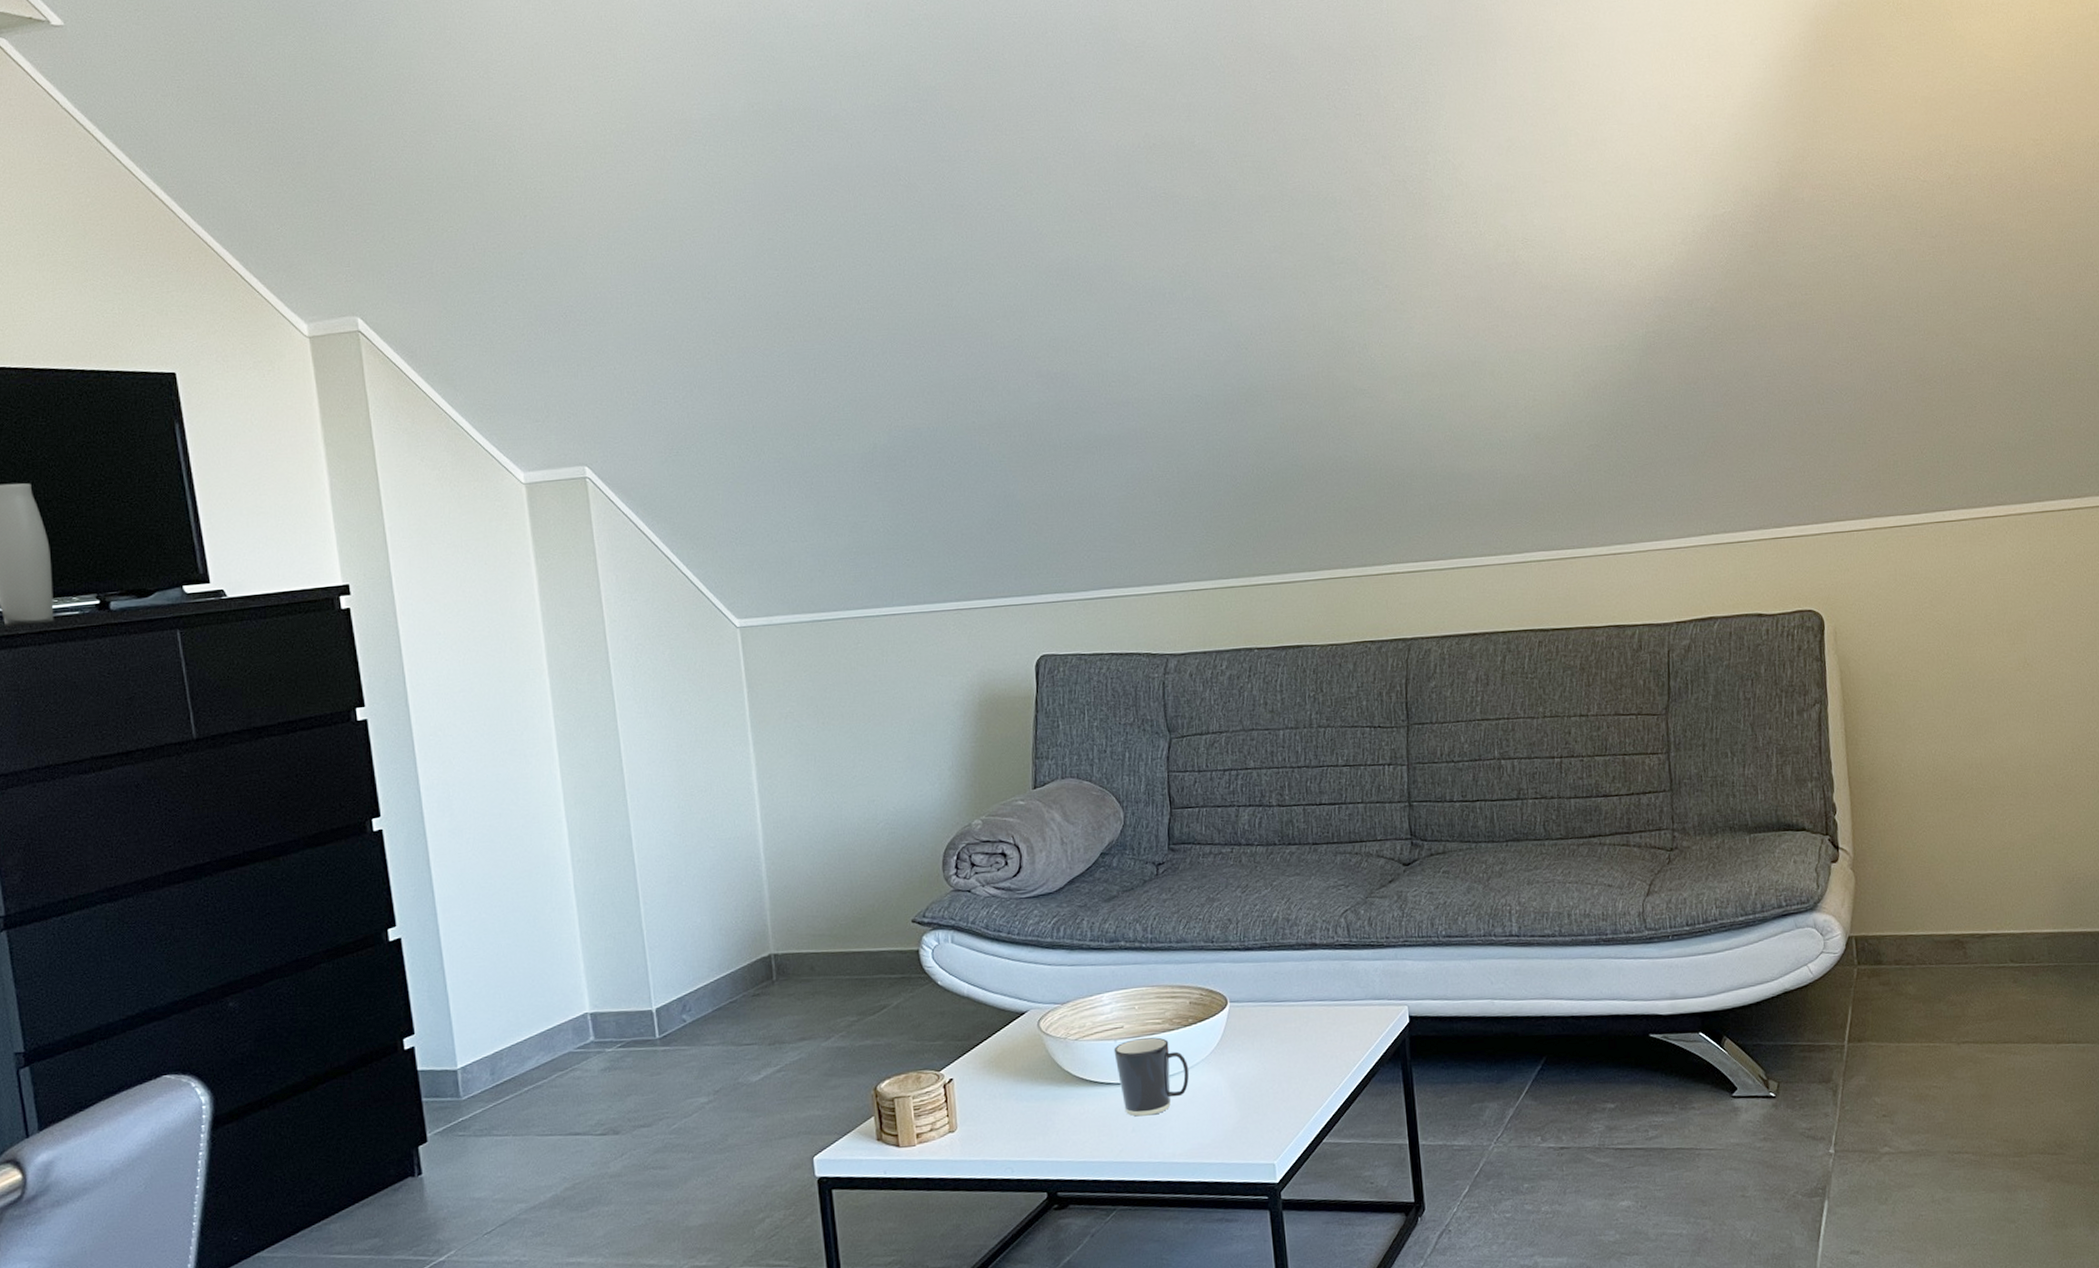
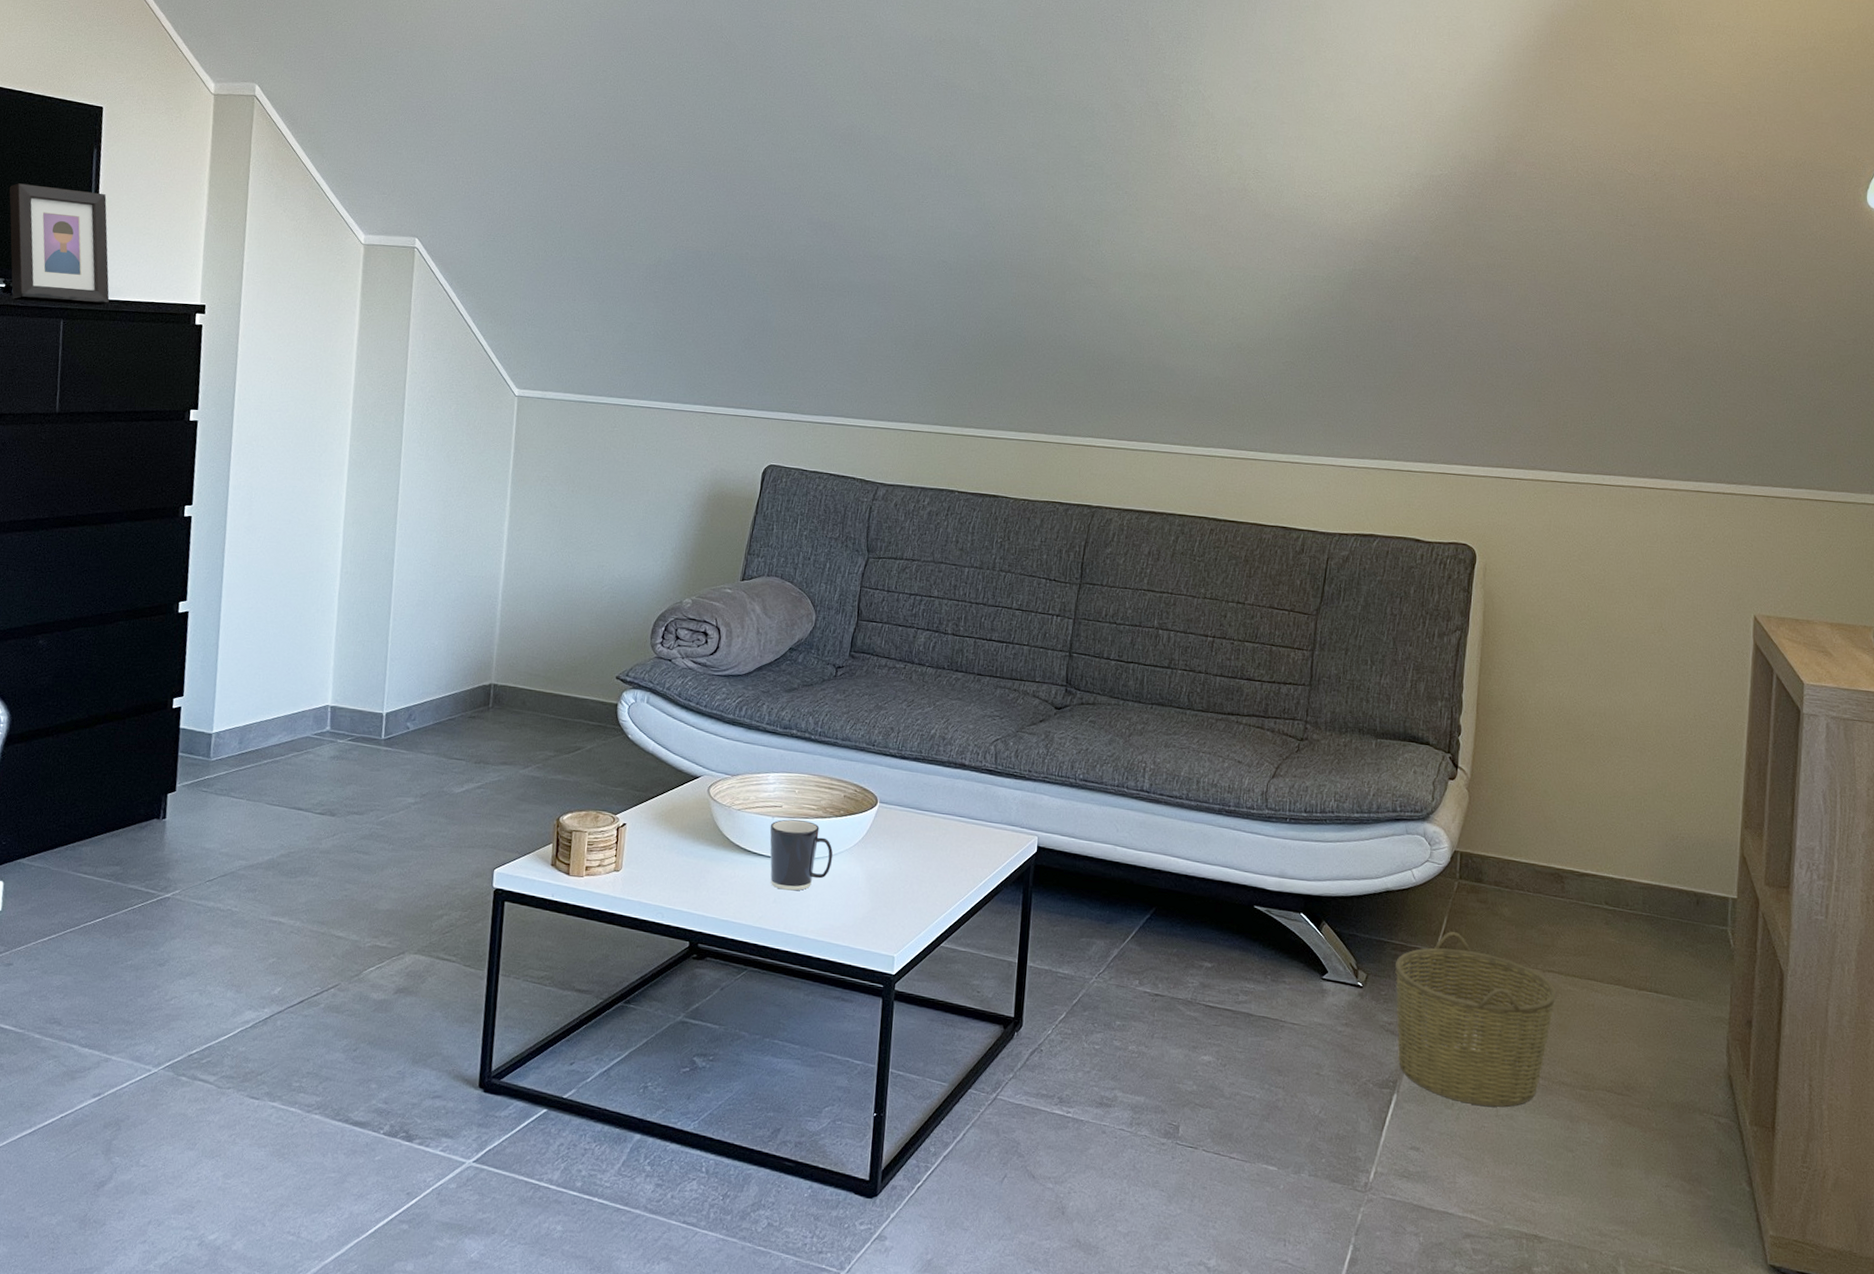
picture frame: none [80,474,231,617] -> present [9,183,110,306]
basket: none [1805,1020,1976,1195] -> present [1394,931,1557,1107]

